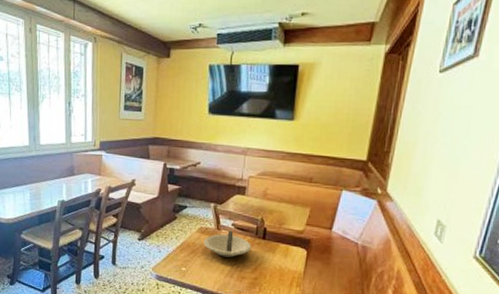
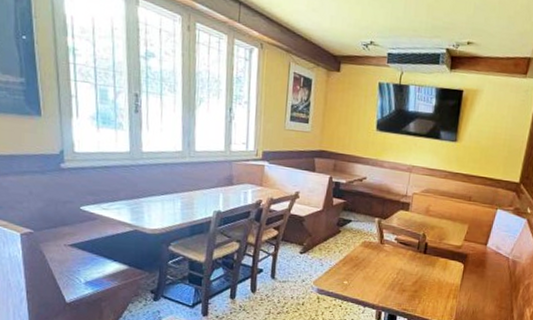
ashtray: present [203,230,251,258] -> none [366,244,413,271]

